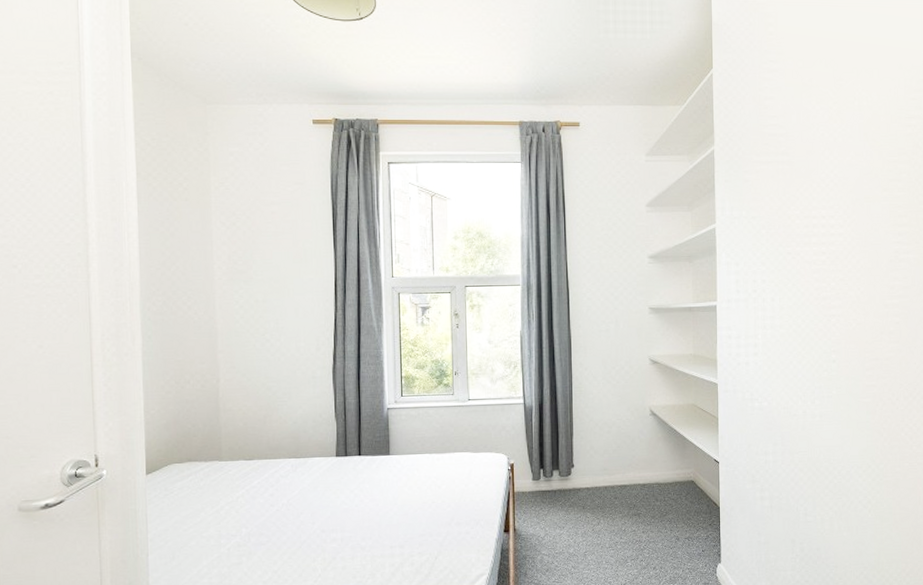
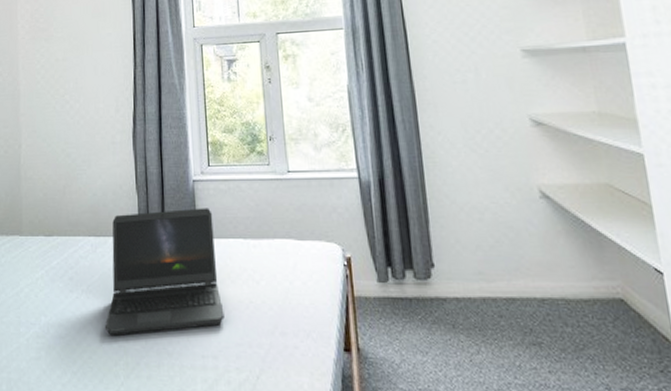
laptop computer: none [305,430,411,539] -> present [105,208,225,337]

